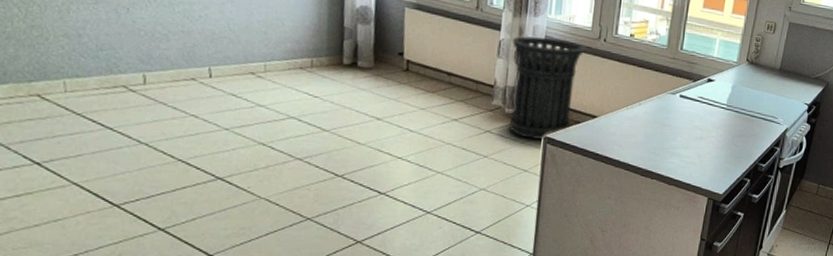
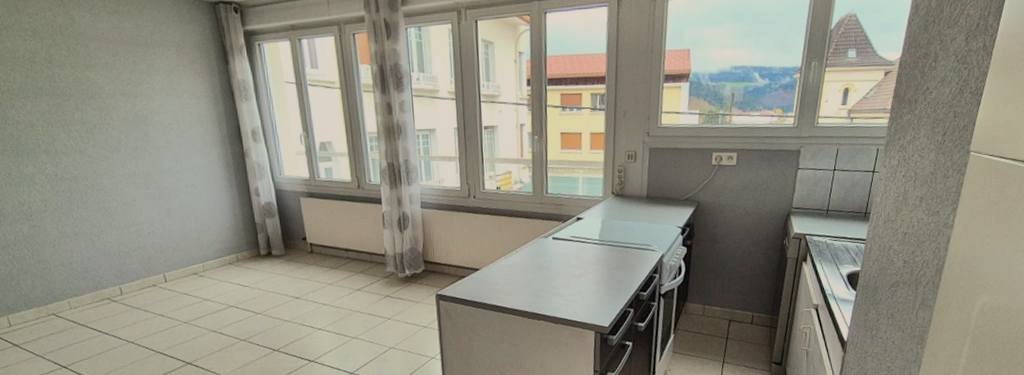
trash can: present [508,36,586,140] -> none [392,203,459,298]

